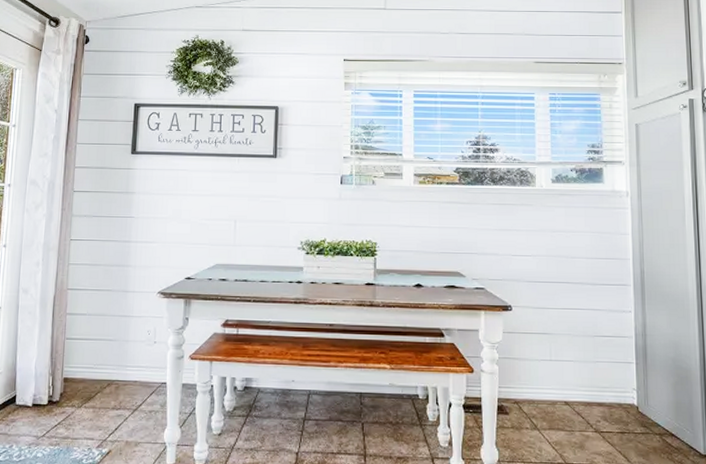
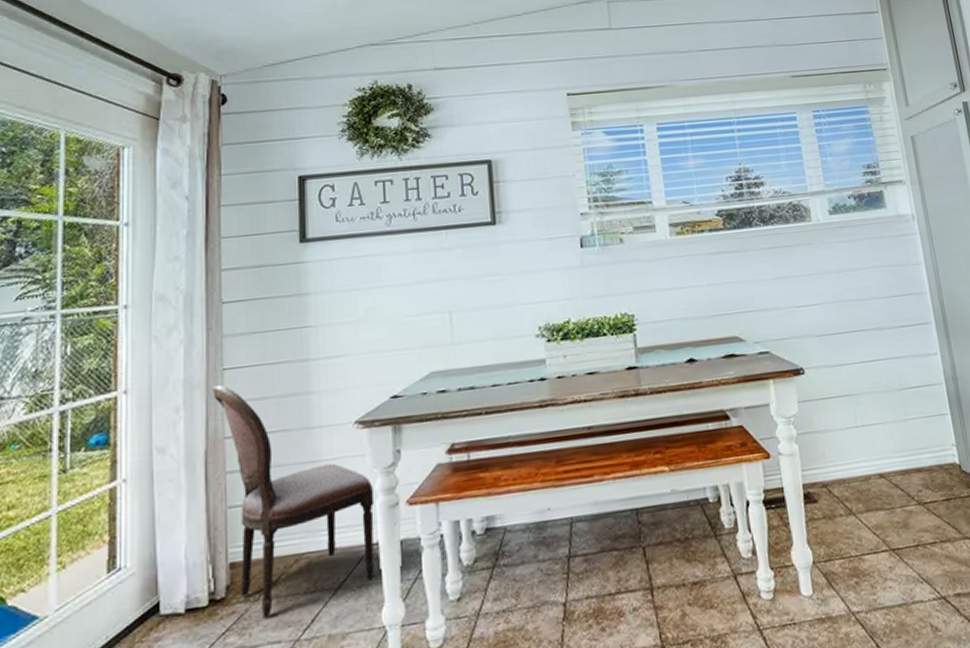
dining chair: none [61,250,166,421] -> present [211,384,375,619]

